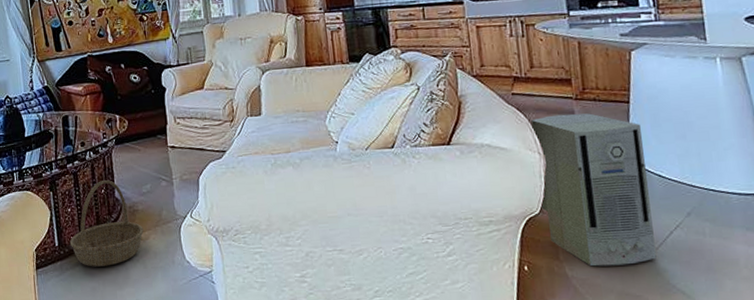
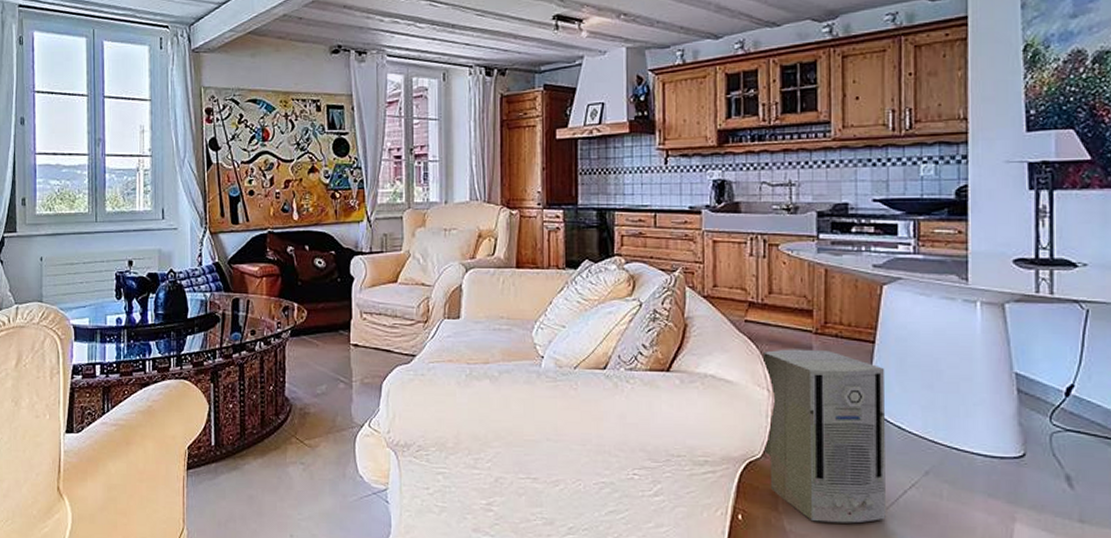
basket: present [69,180,144,267] -> none [228,376,314,473]

